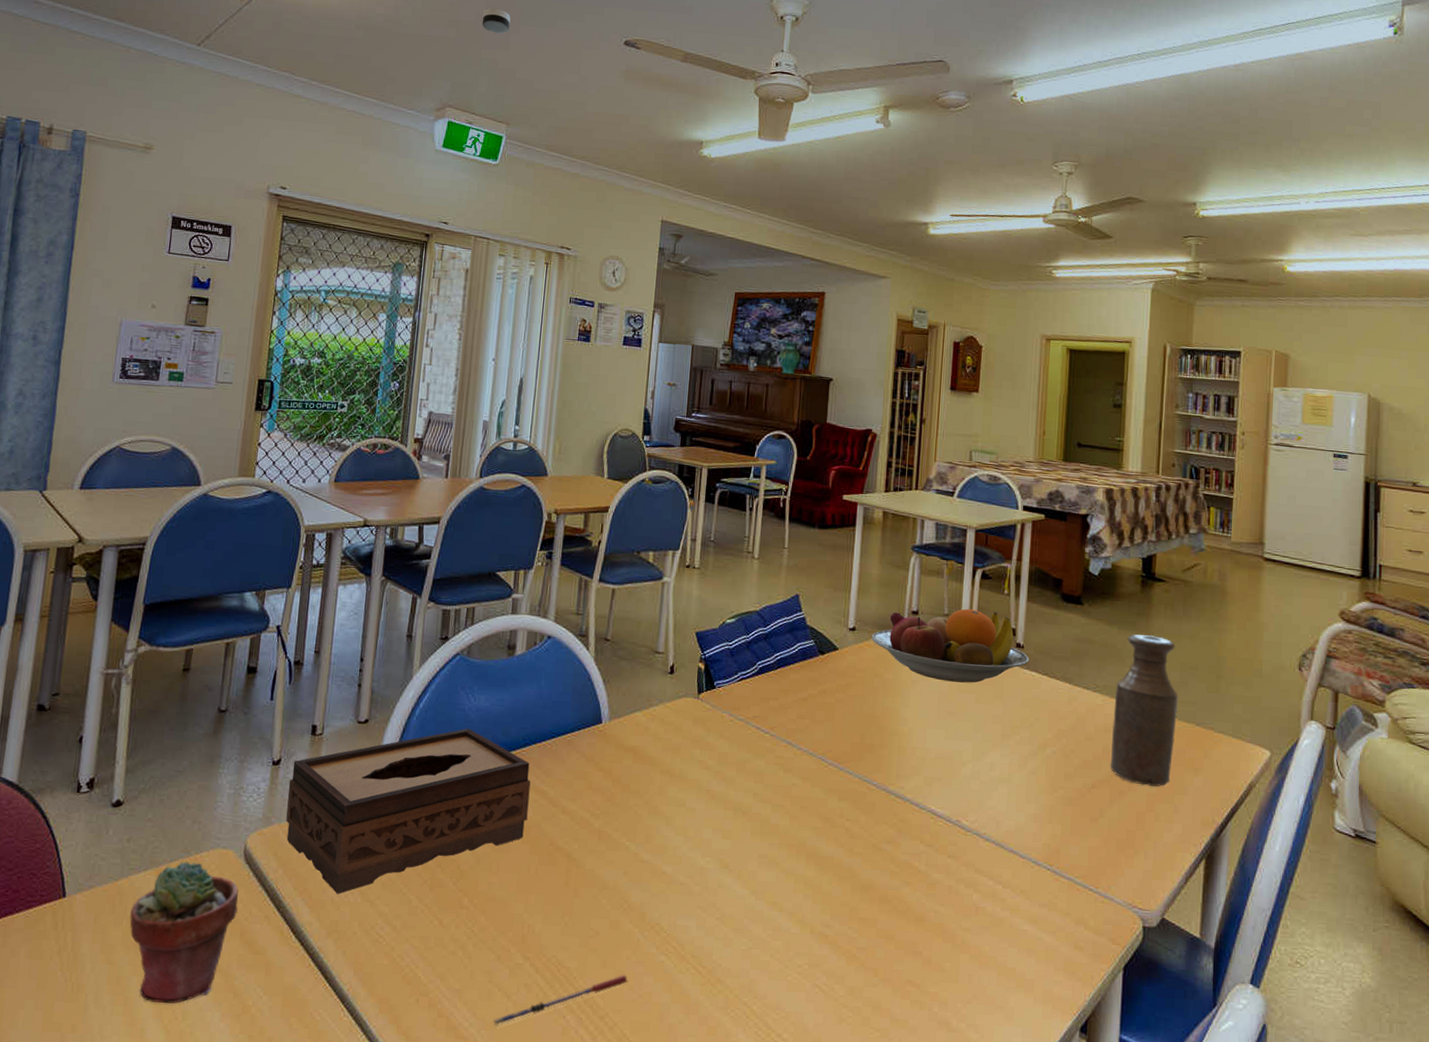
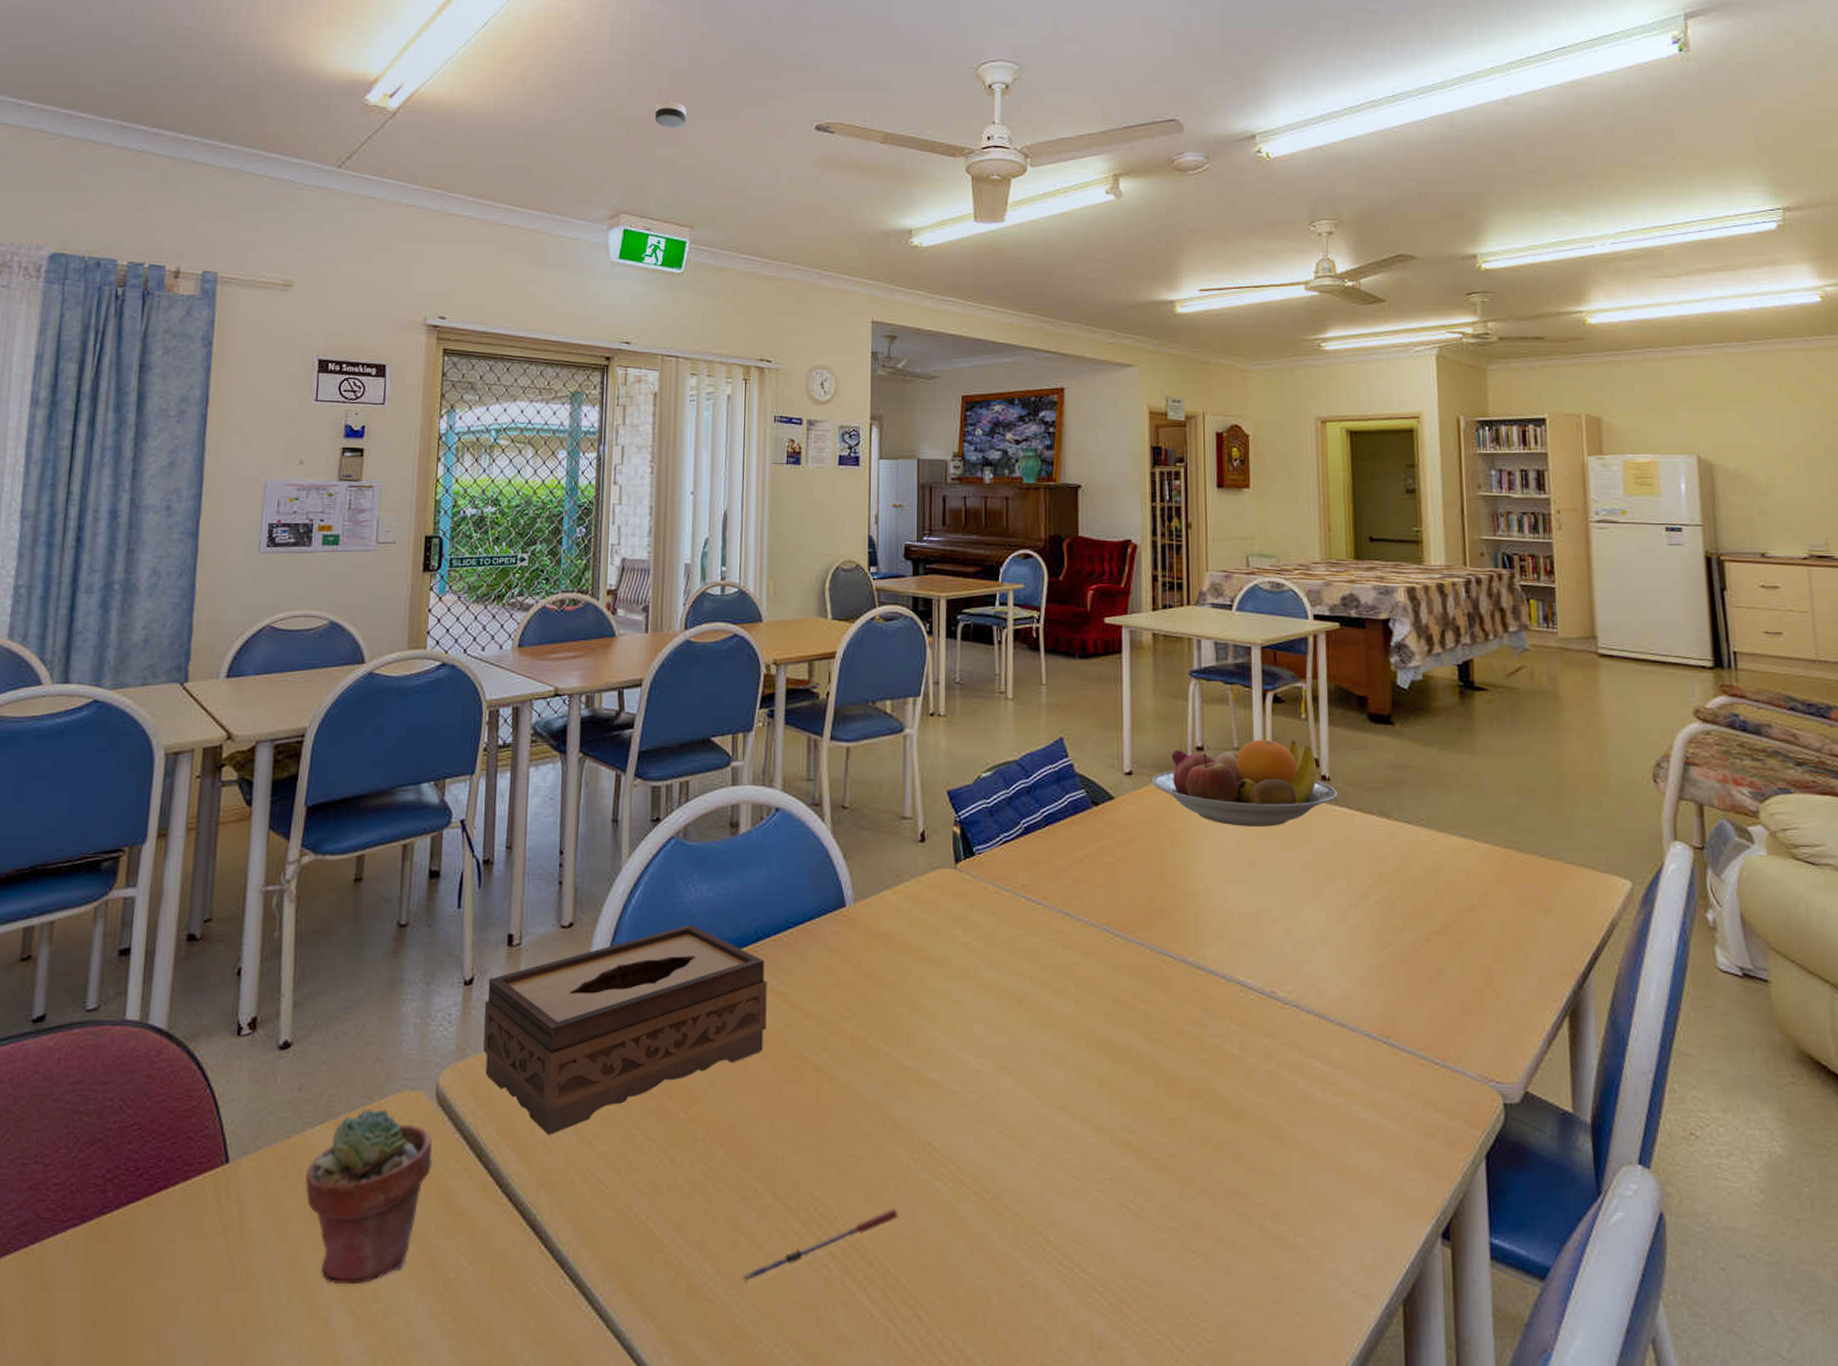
bottle: present [1110,634,1179,787] -> none [1442,755,1518,933]

